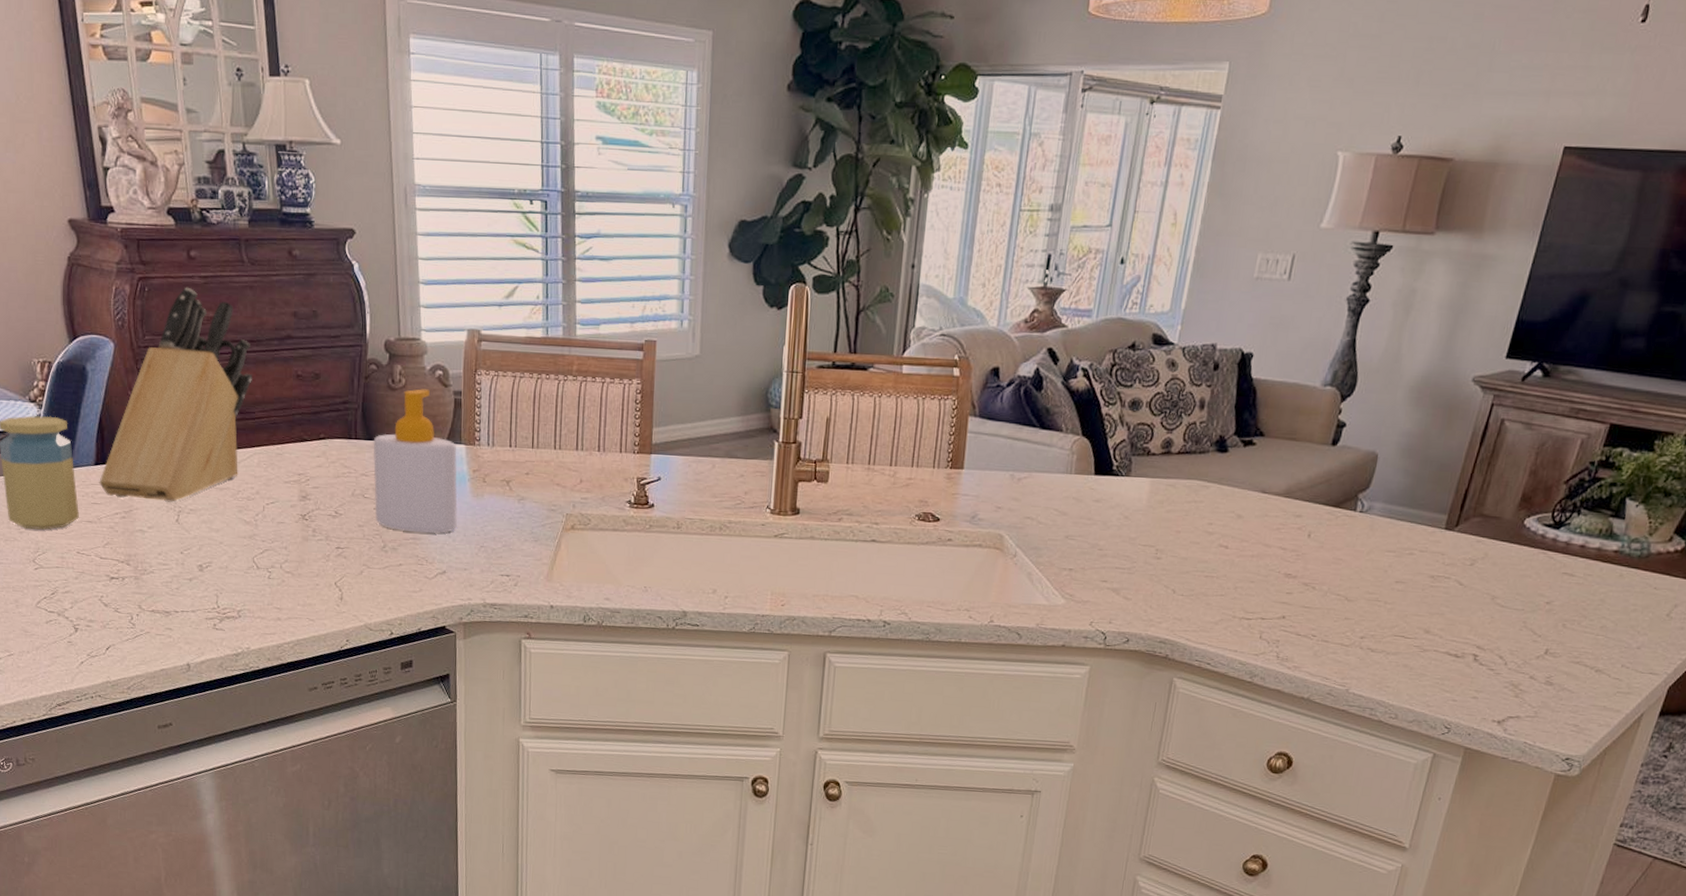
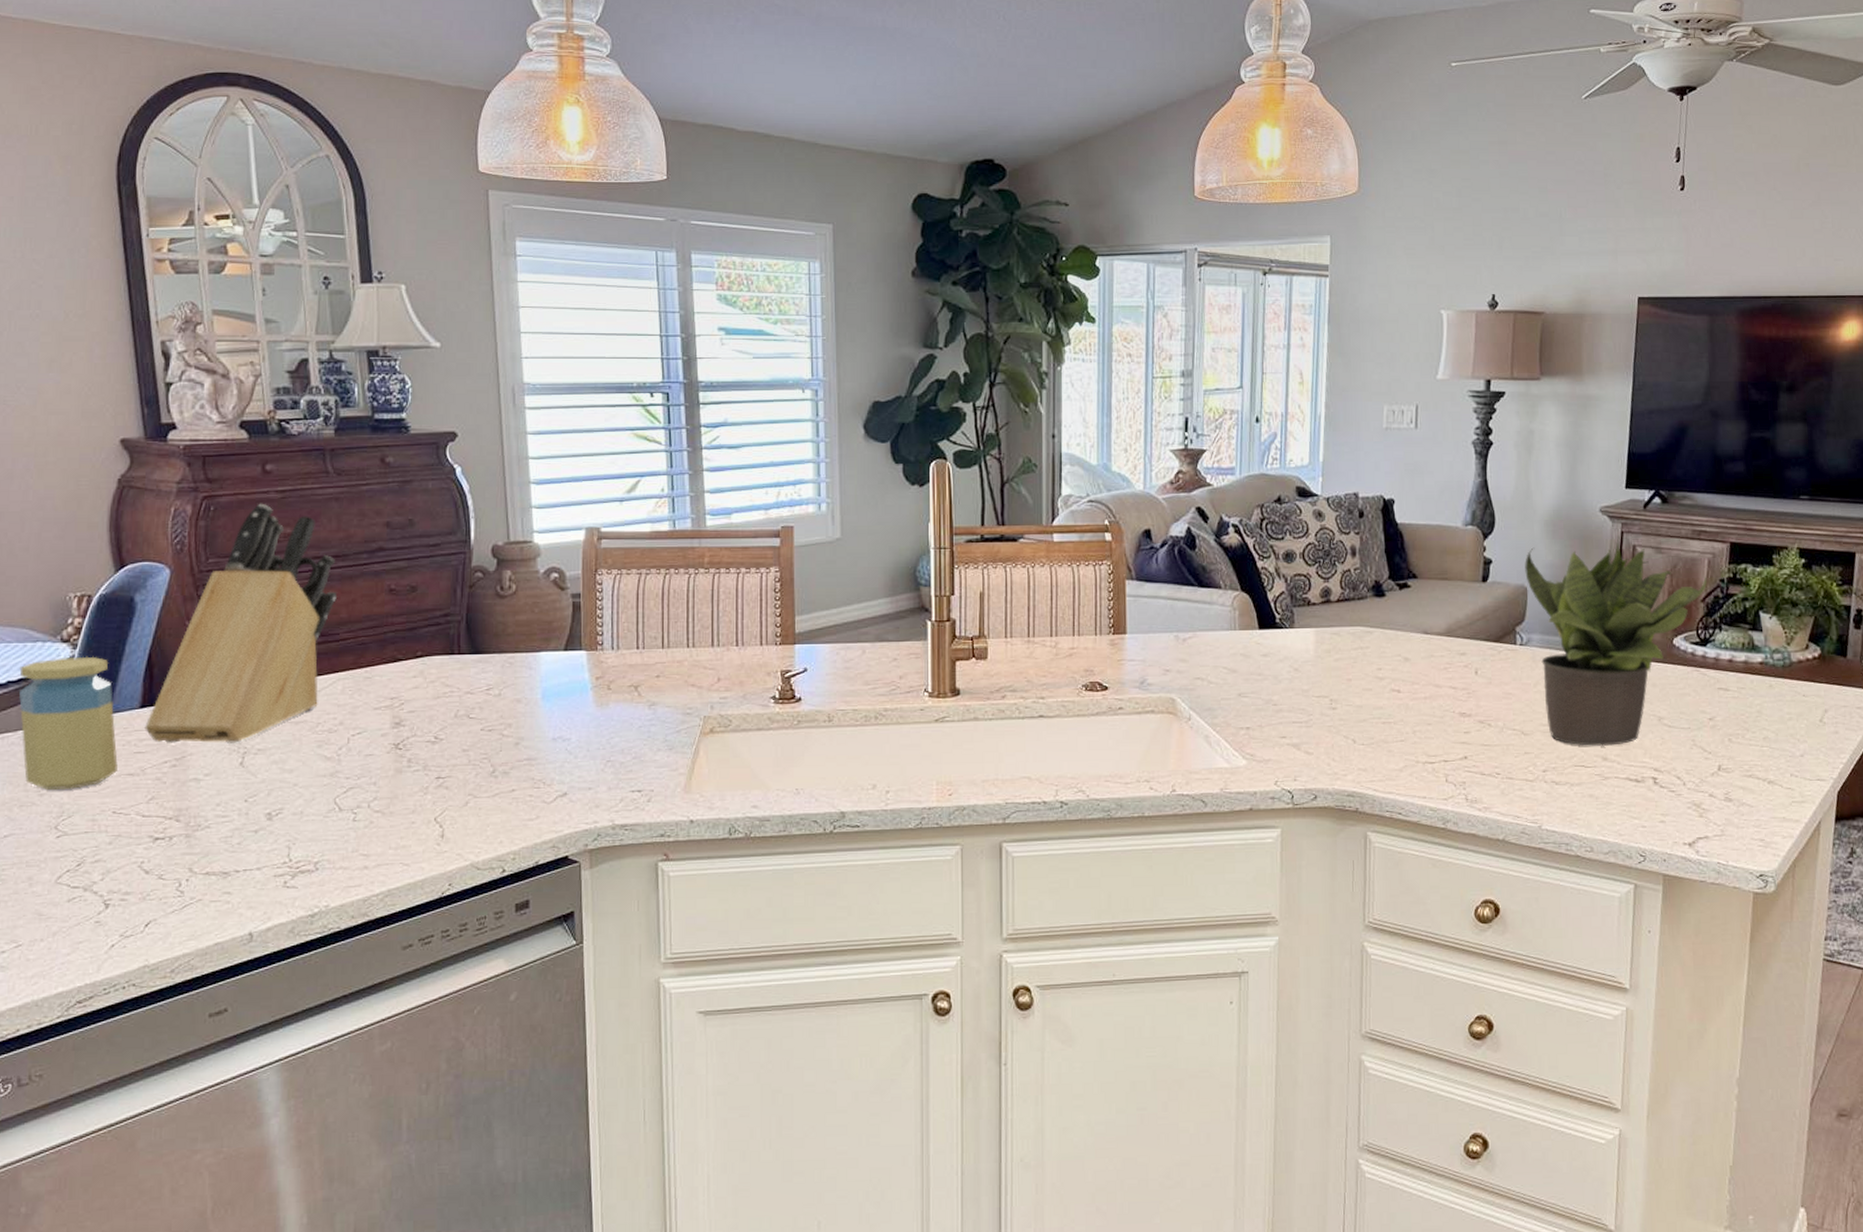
soap bottle: present [373,389,457,533] -> none [479,594,579,752]
potted plant: none [1374,406,1576,620] -> present [1525,534,1707,747]

